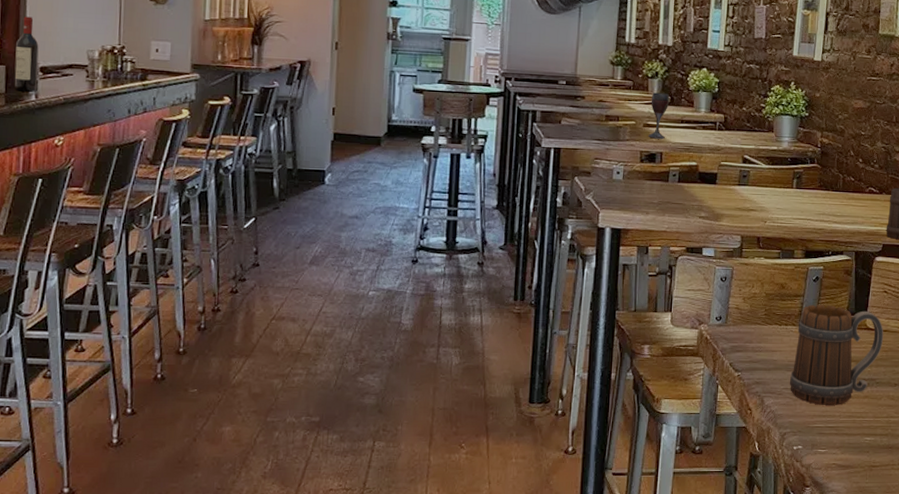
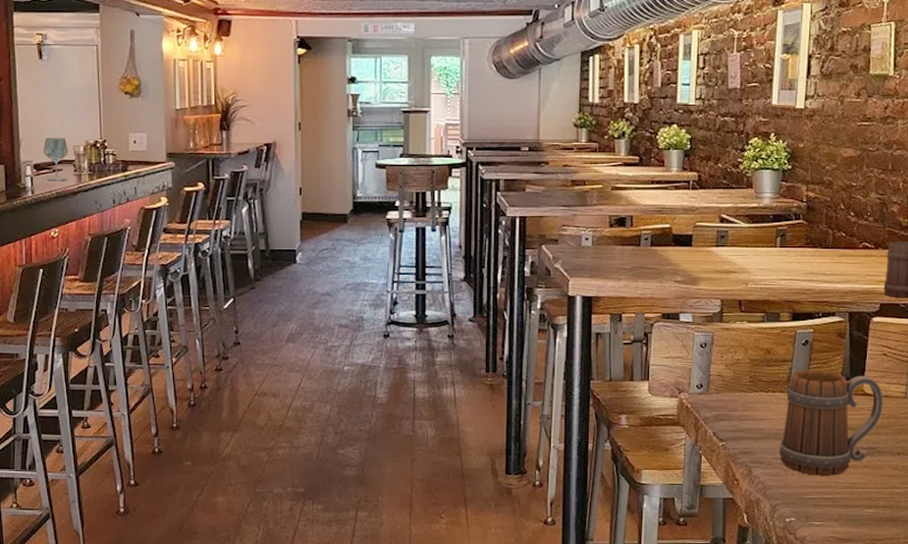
wine bottle: present [14,16,39,92] -> none [12,118,33,188]
wine glass: none [52,39,82,87] -> present [43,137,69,181]
cup: present [648,92,670,139] -> none [617,153,638,202]

